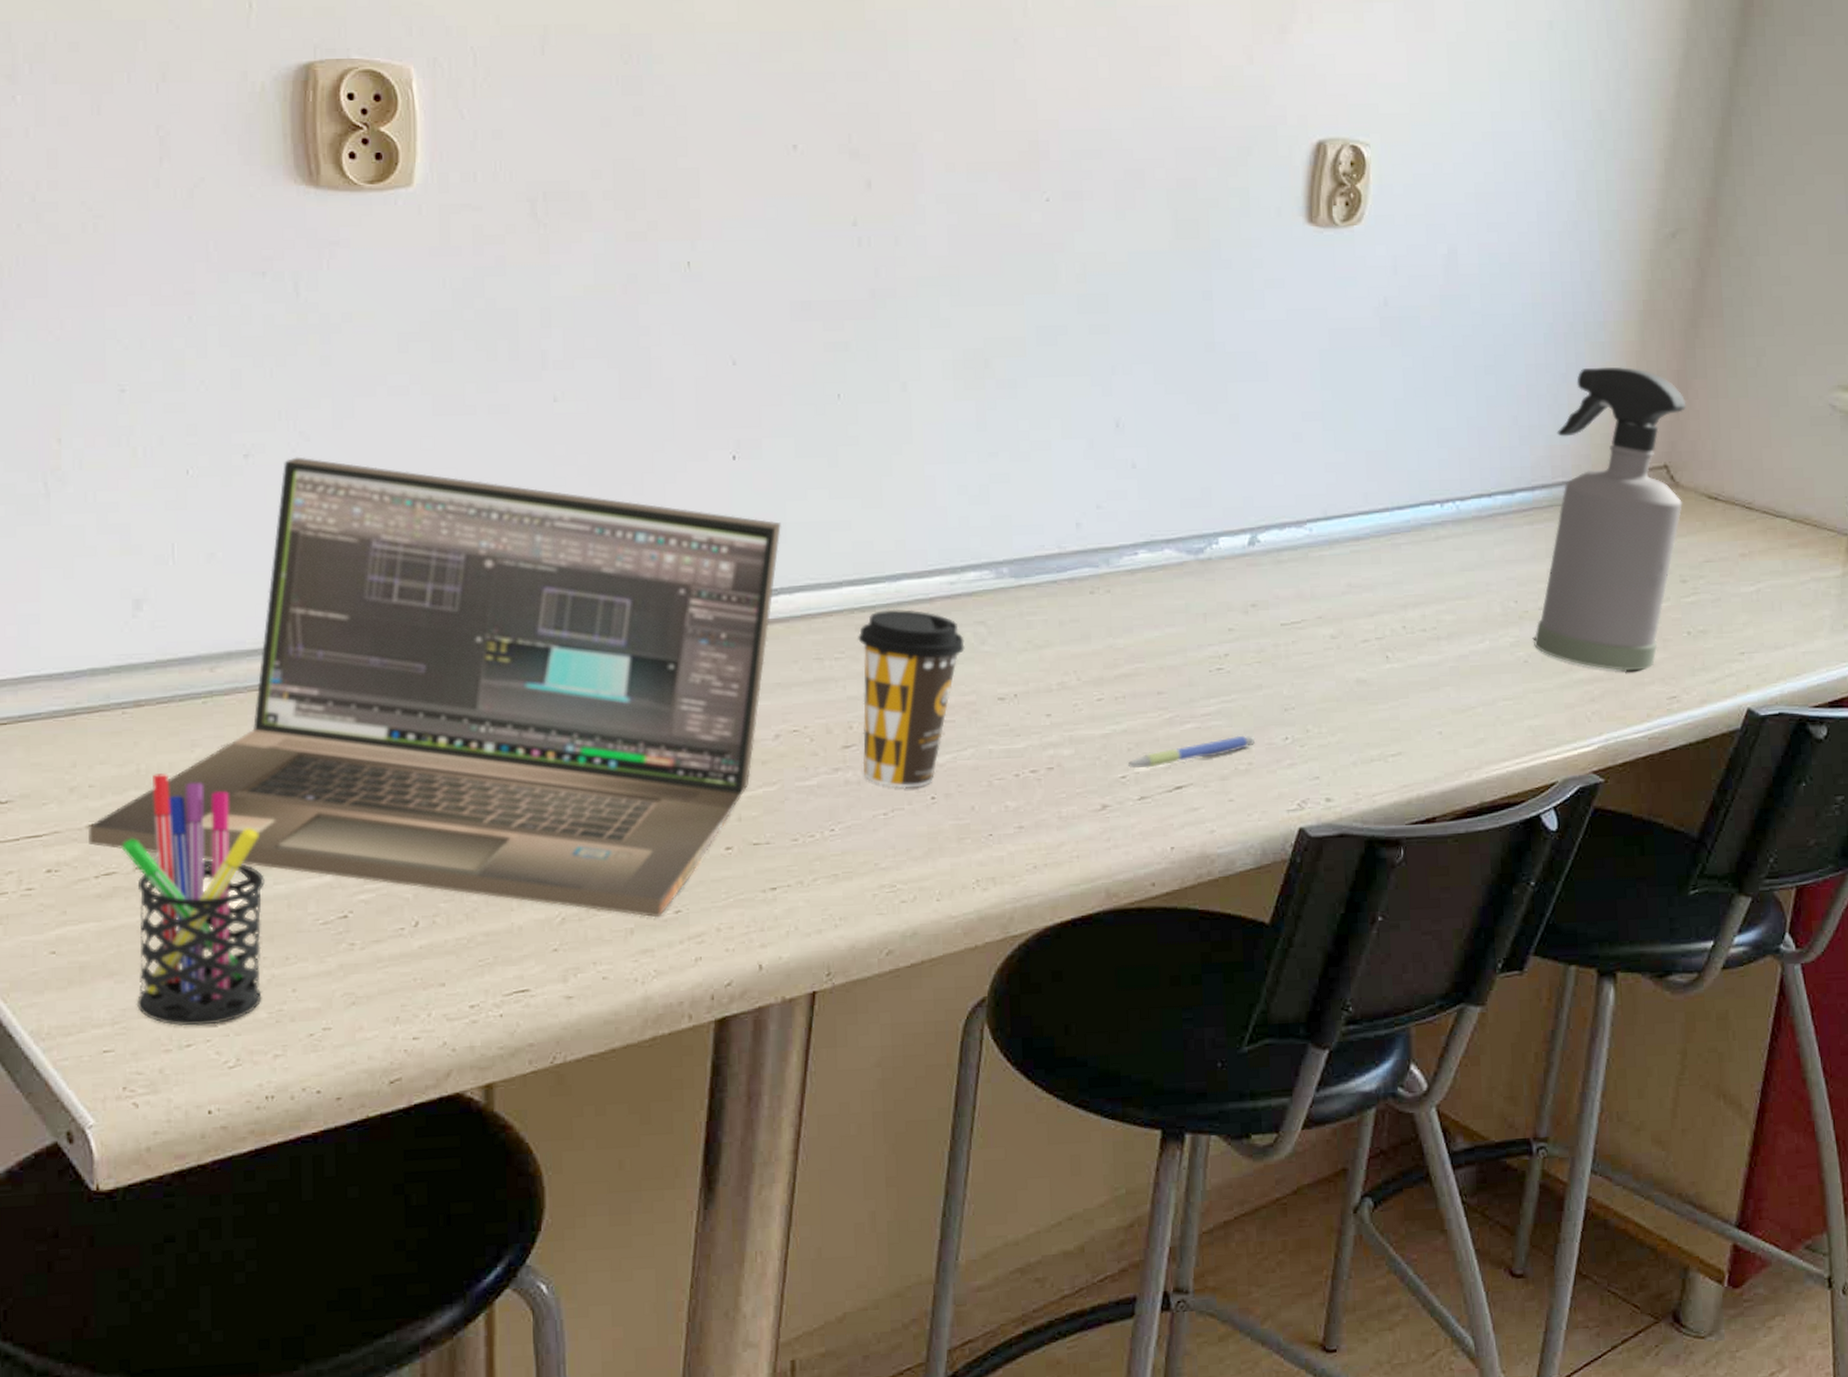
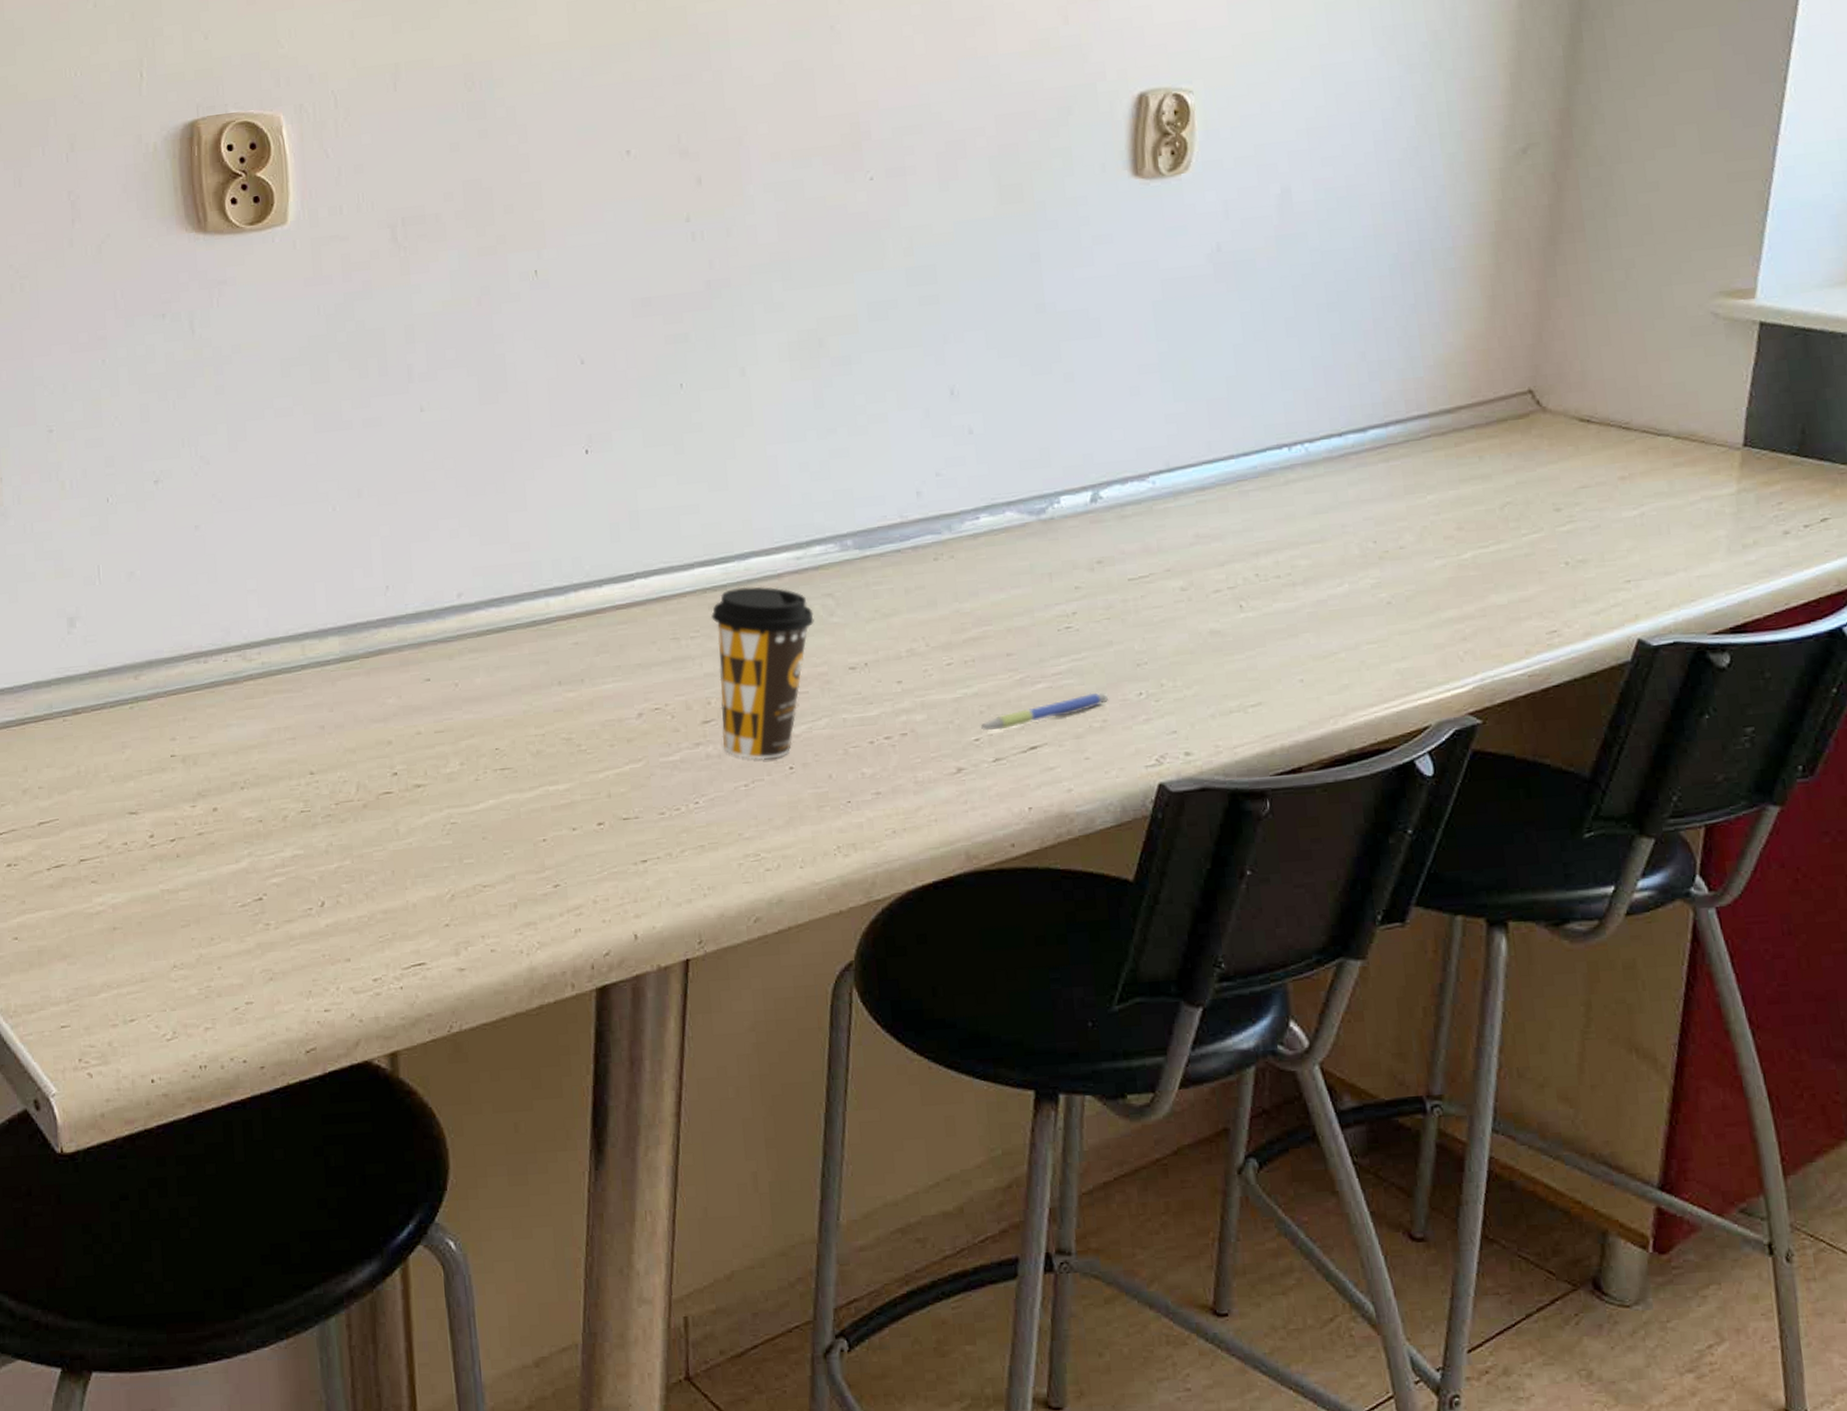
laptop: present [89,457,781,918] -> none [40,479,634,892]
pen holder: present [122,773,265,1027] -> none [68,773,192,1003]
spray bottle: present [1534,366,1687,671] -> none [1396,291,1551,607]

